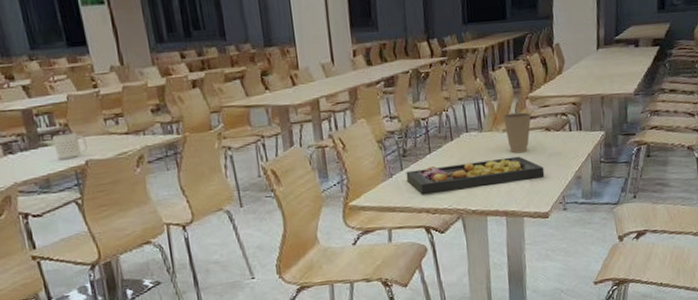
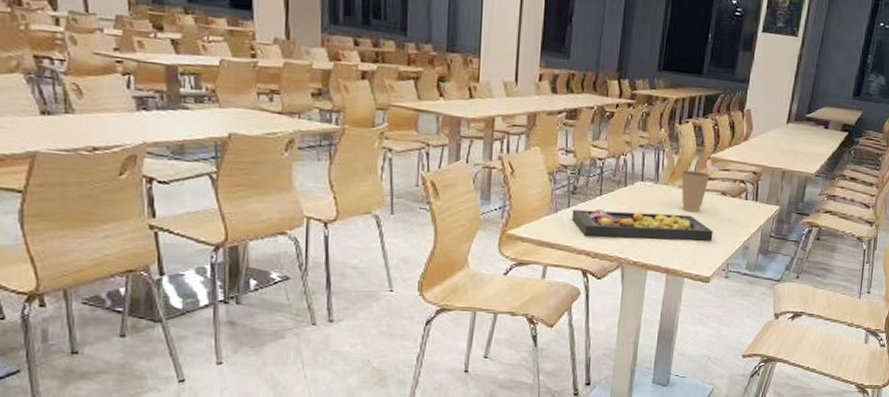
mug: present [52,132,89,159] -> none [196,99,235,128]

